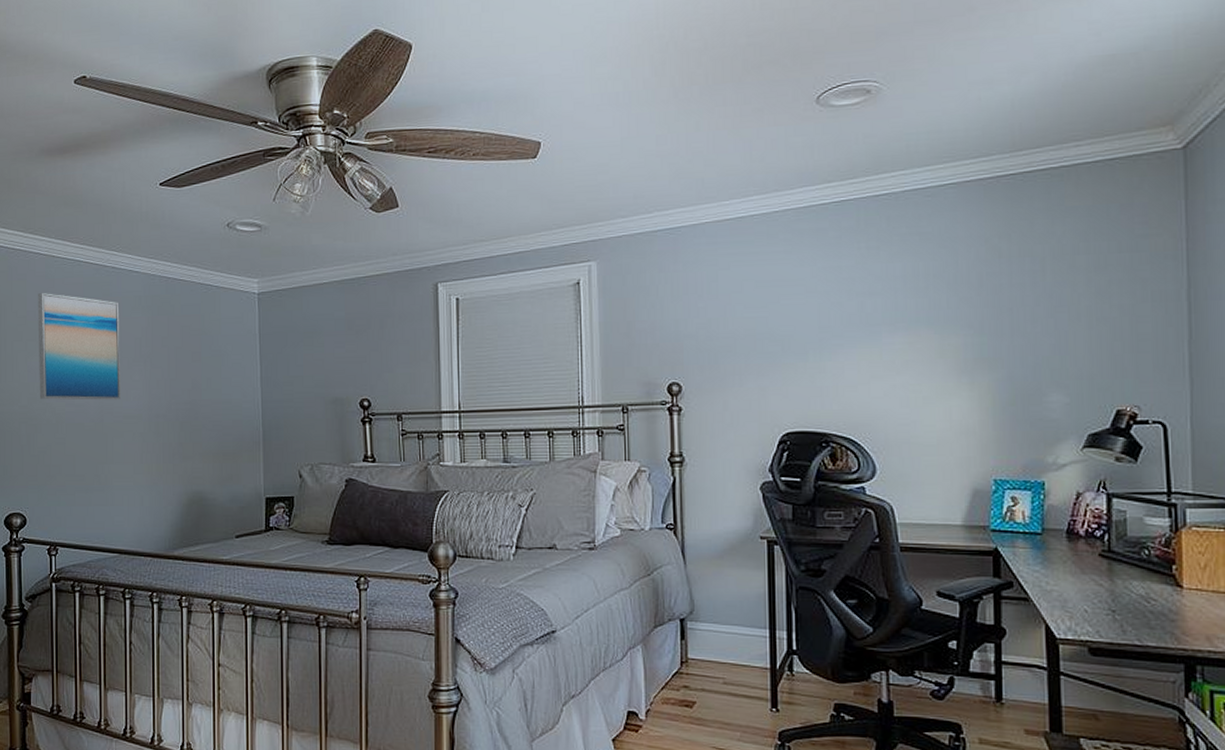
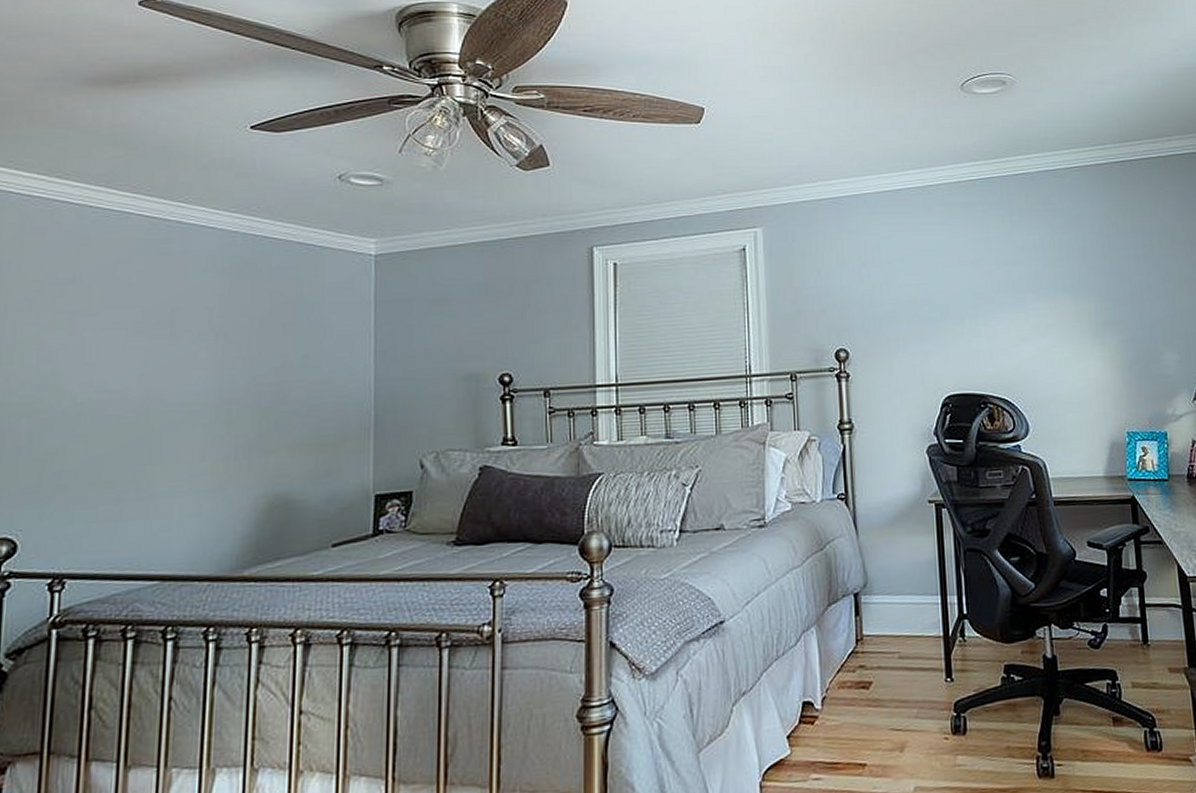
wall art: present [37,292,120,400] -> none [53,250,184,386]

